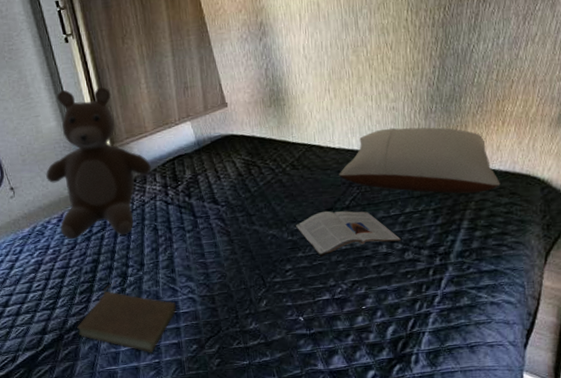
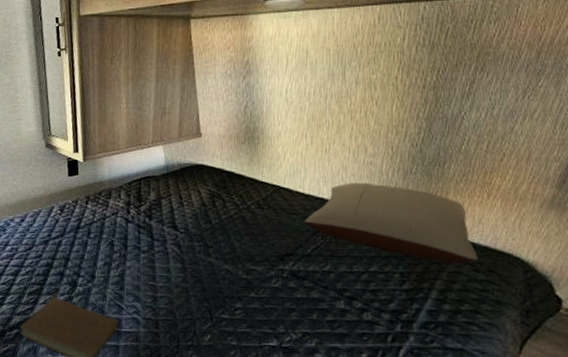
bear: present [46,87,151,240] -> none [18,99,118,244]
magazine: present [296,210,401,258] -> none [253,255,361,302]

